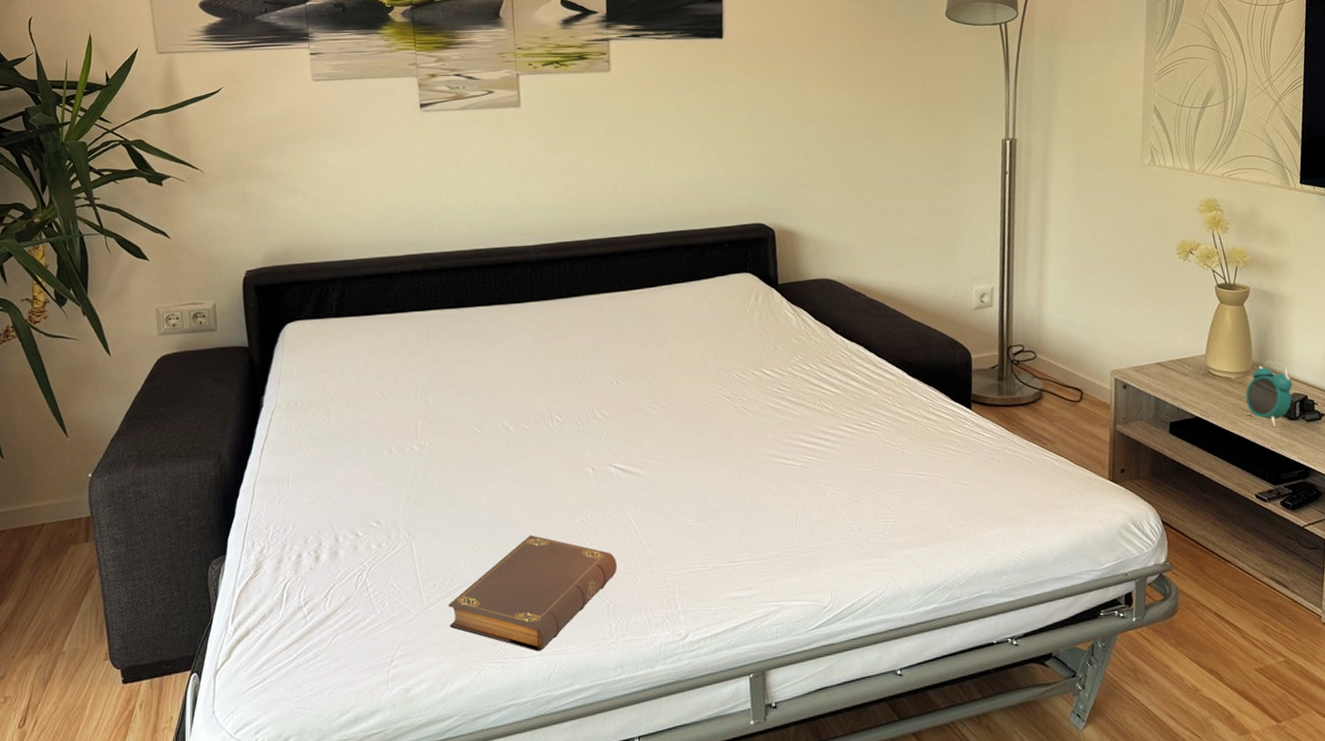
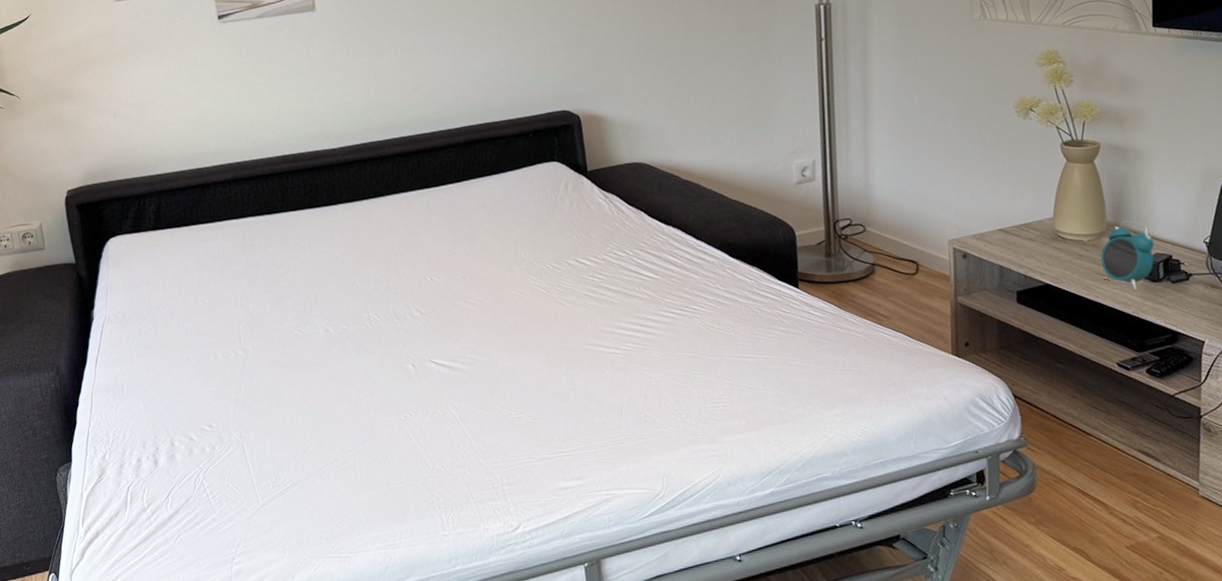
book: present [448,535,617,652] -> none [283,433,444,546]

